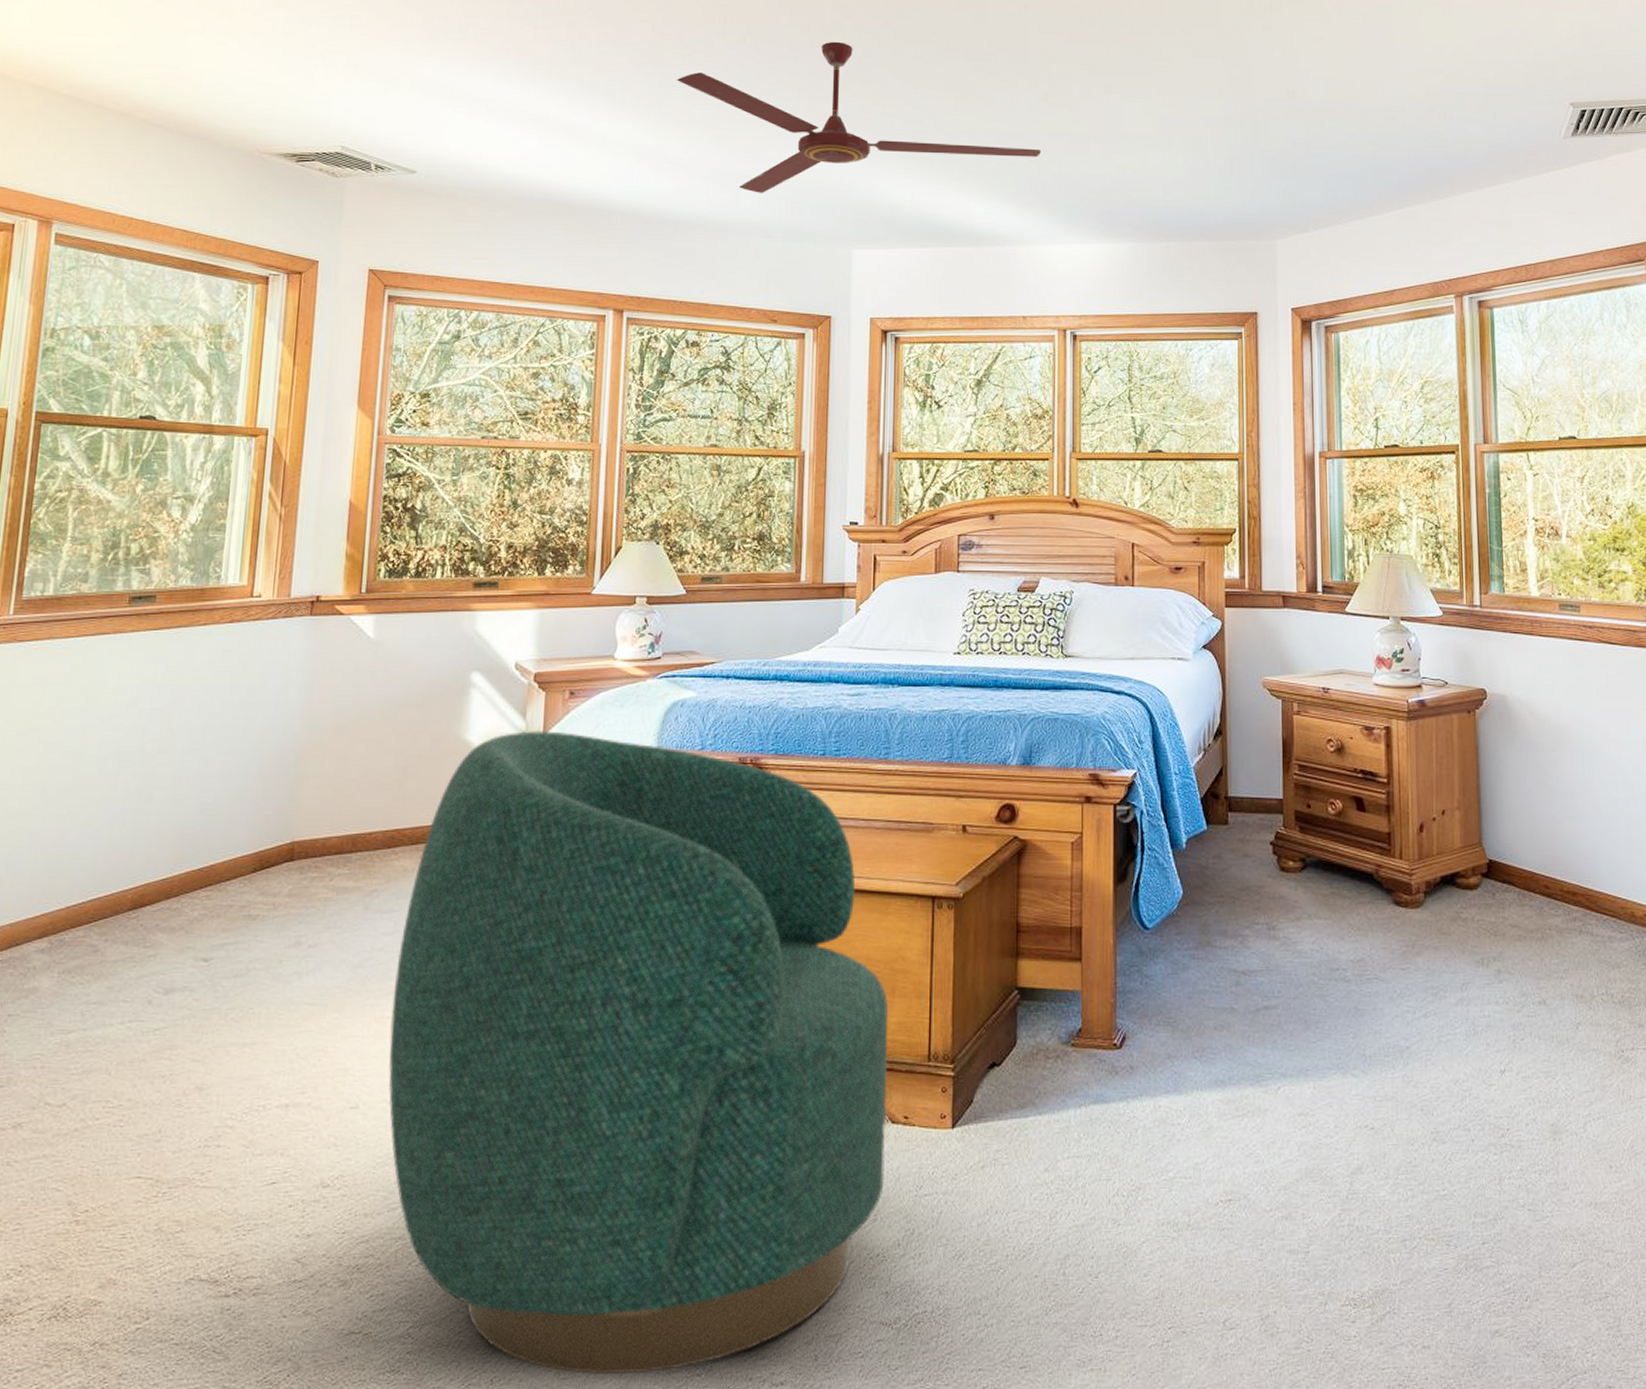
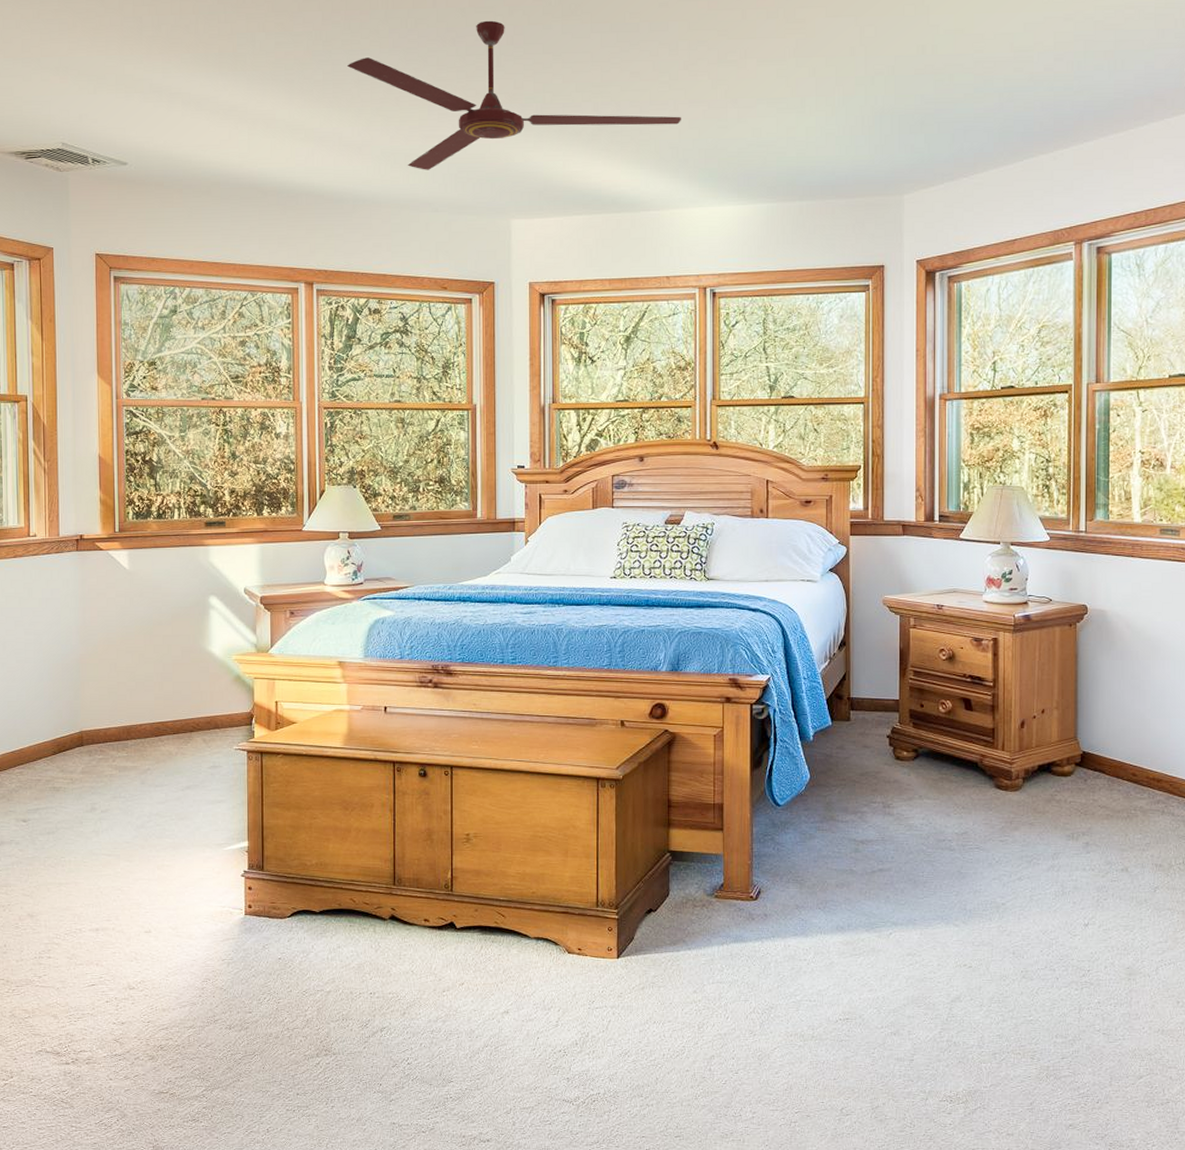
armchair: present [388,731,889,1375] -> none [169,644,563,1129]

